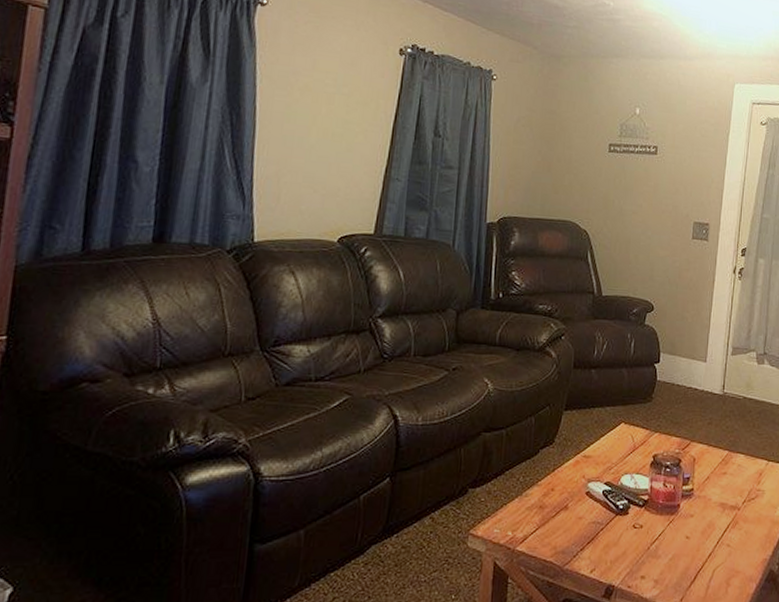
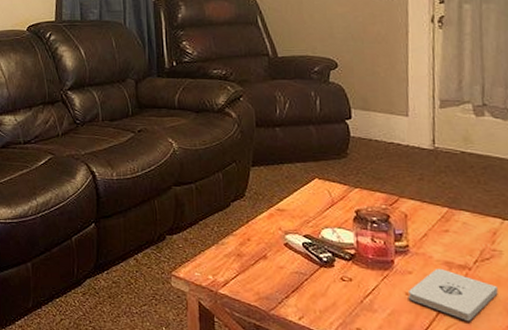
notepad: none [687,511,758,561] -> present [408,269,498,322]

